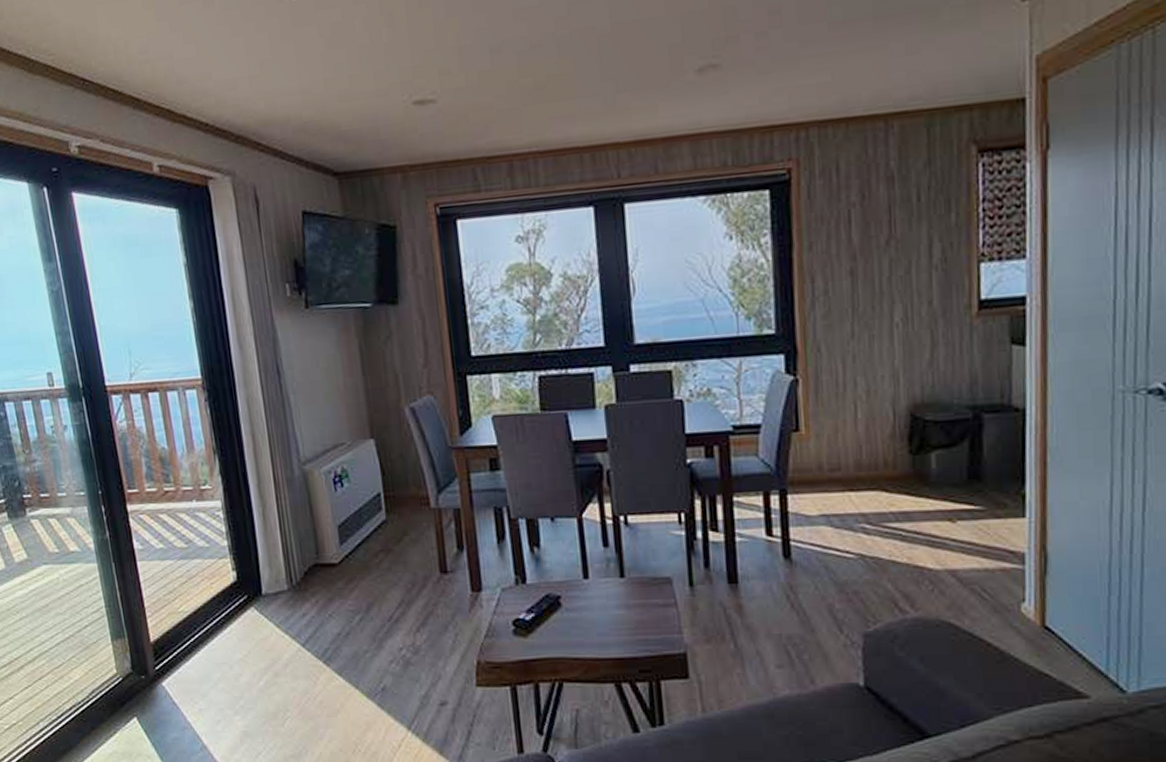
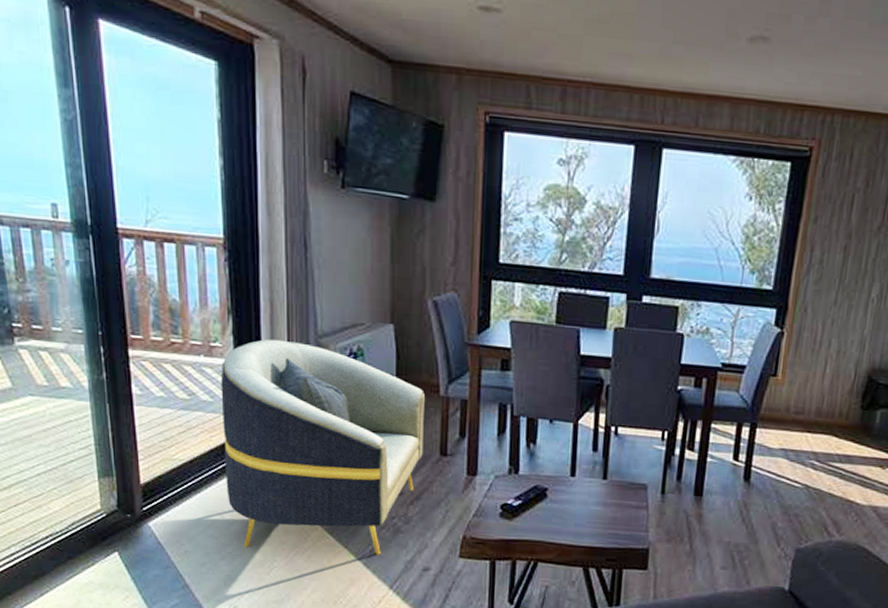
armchair: none [213,472,422,699] -> present [220,339,426,555]

